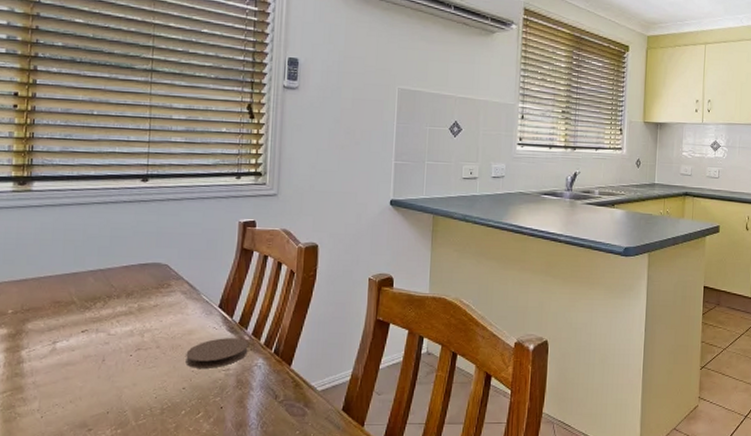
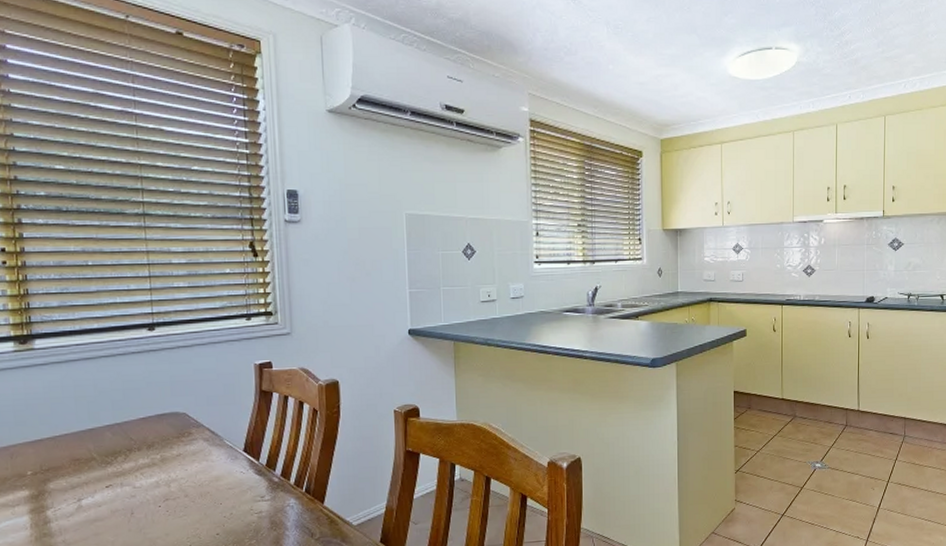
coaster: present [186,338,248,368] -> none [216,480,278,514]

